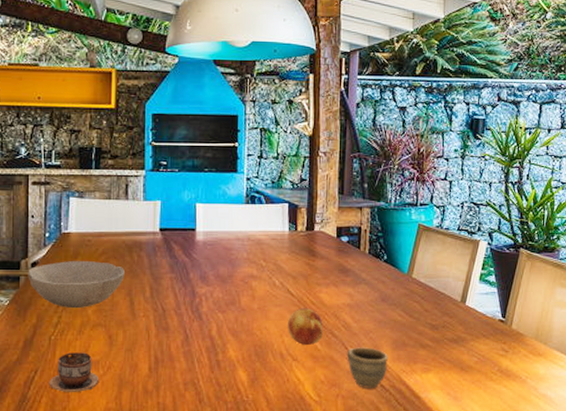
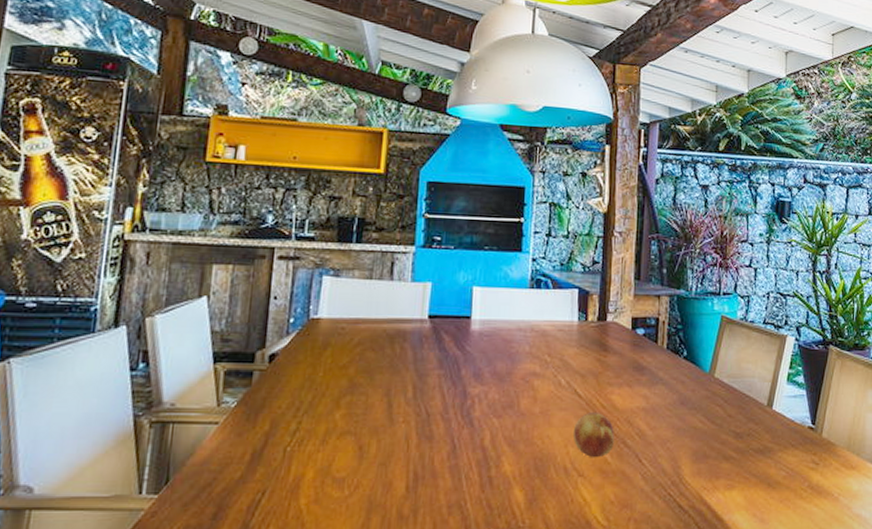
bowl: present [28,261,125,309] -> none [263,353,384,412]
cup: present [49,352,100,392] -> none [278,467,344,519]
cup: present [347,347,389,388] -> none [641,460,688,510]

